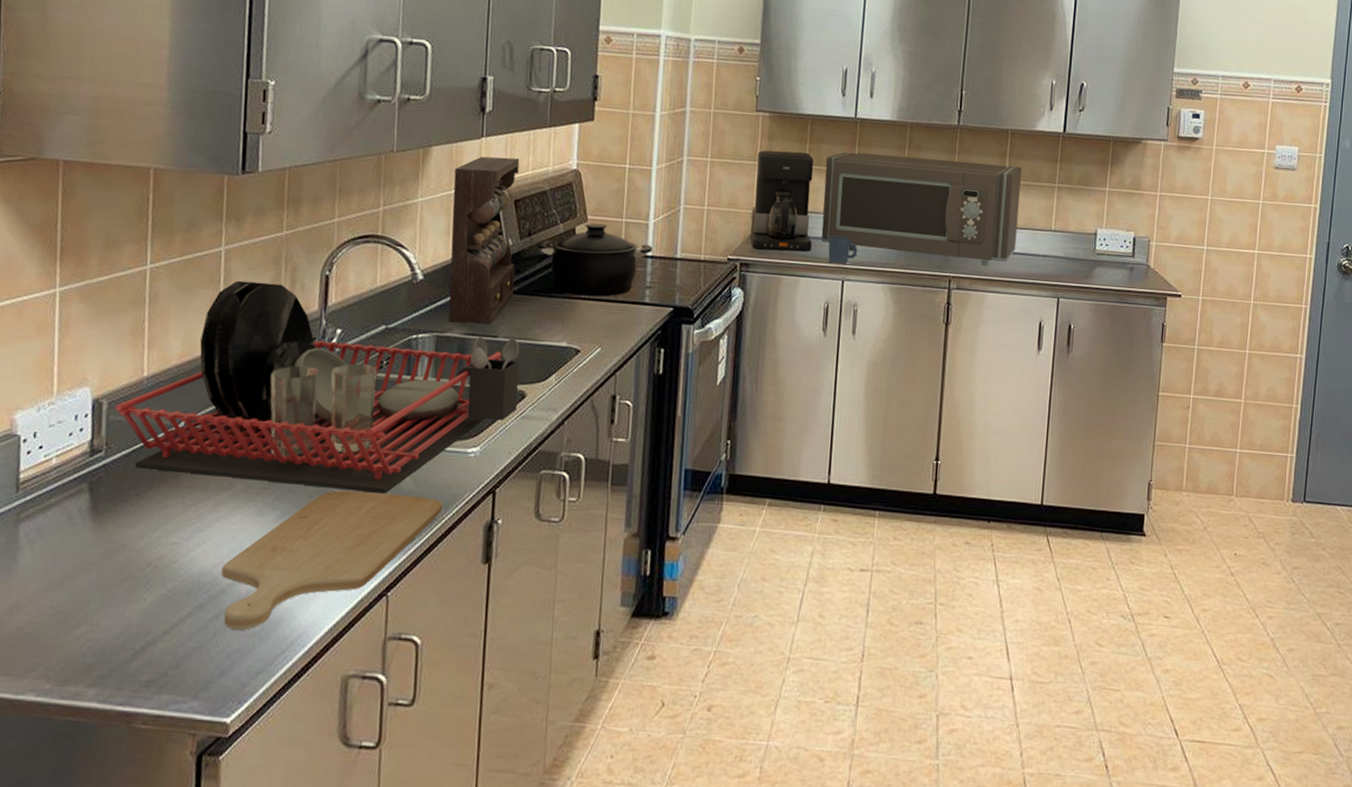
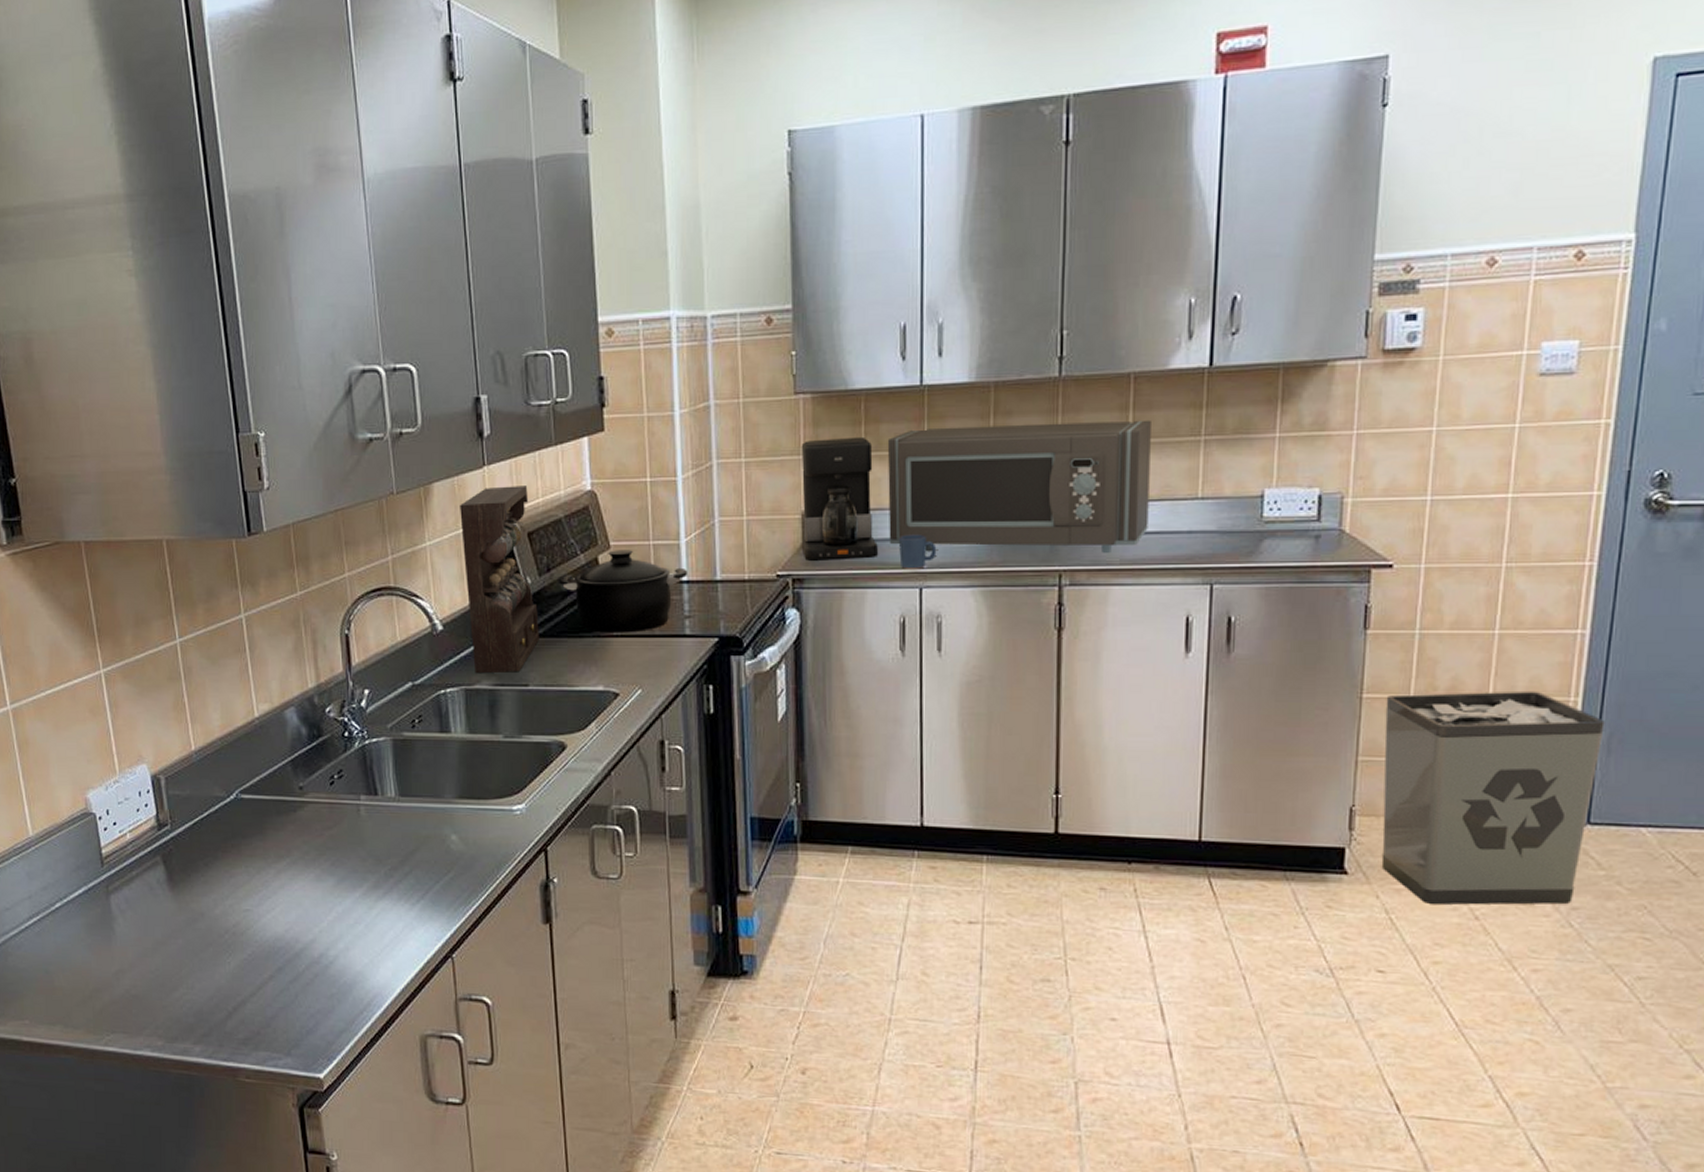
dish rack: present [115,280,520,493] -> none [172,647,559,855]
chopping board: present [221,490,443,631] -> none [293,854,495,993]
recycling bin: none [1169,394,1315,564] -> present [1381,690,1605,905]

